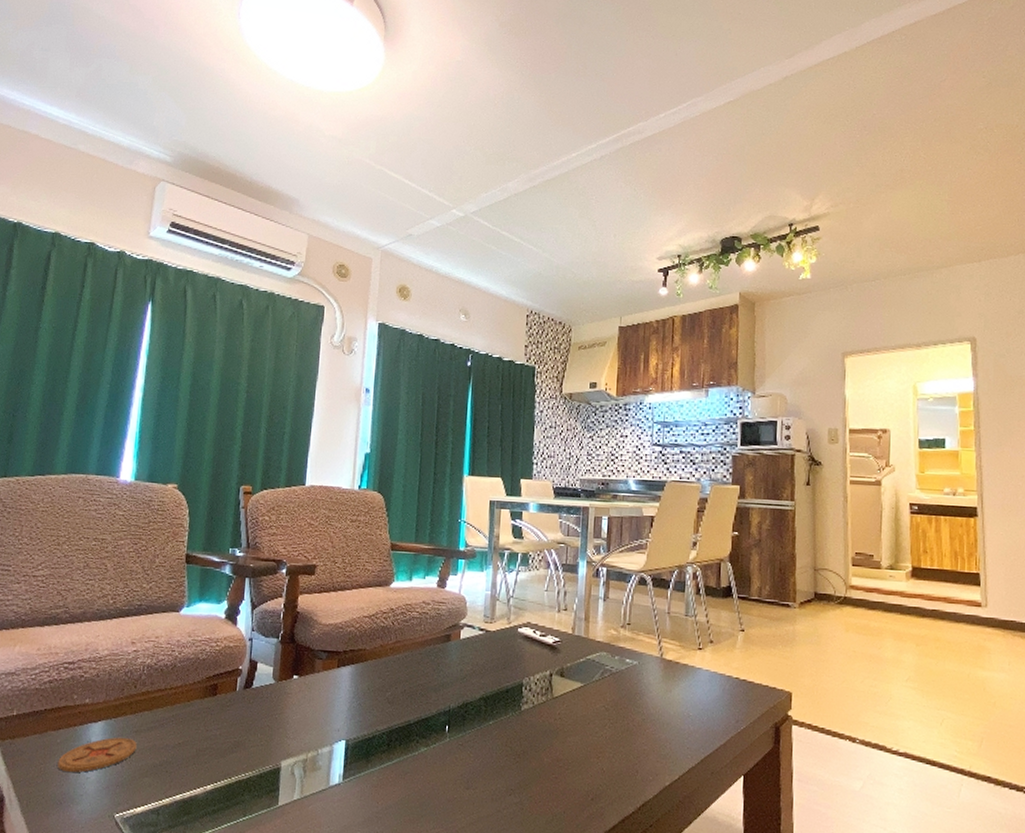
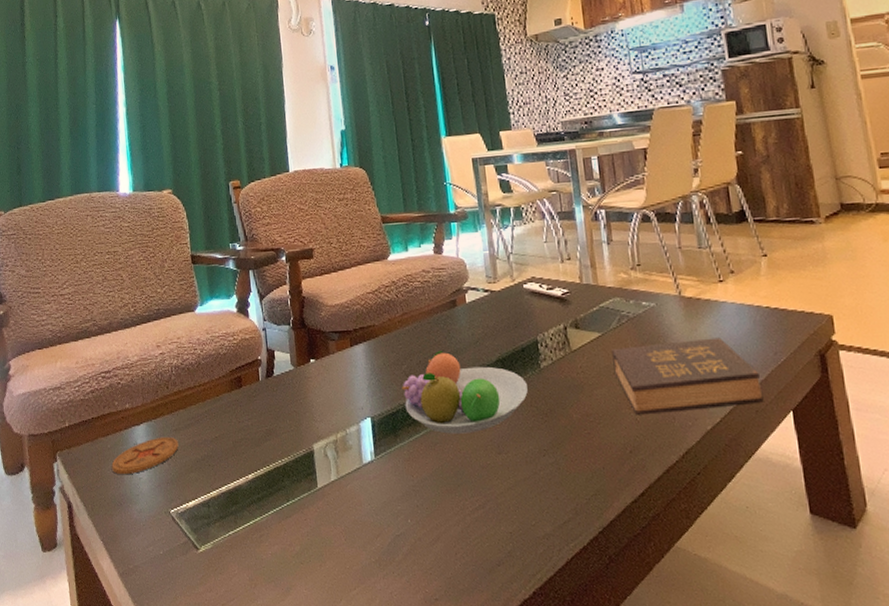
fruit bowl: none [382,682,506,766] -> present [402,351,528,434]
hardback book: none [589,699,720,766] -> present [612,337,764,415]

